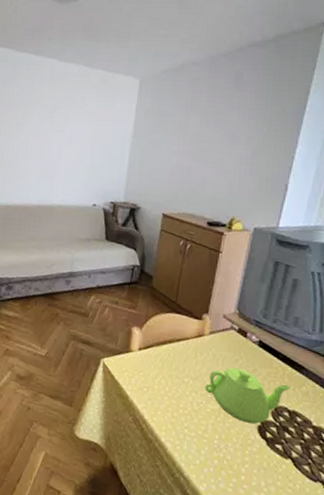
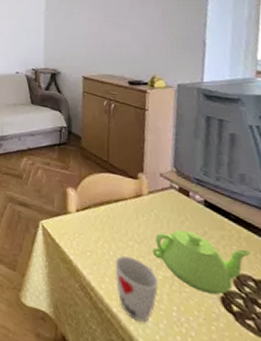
cup: none [167,390,207,450] -> present [115,255,159,323]

